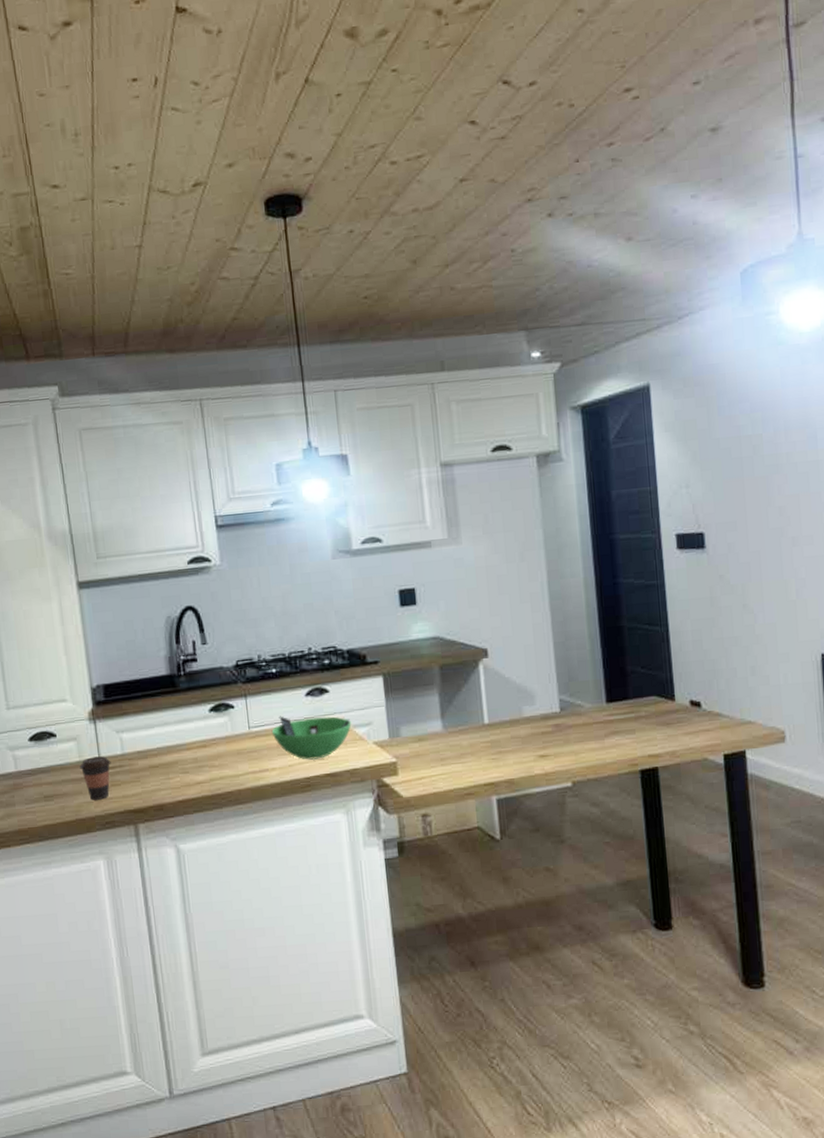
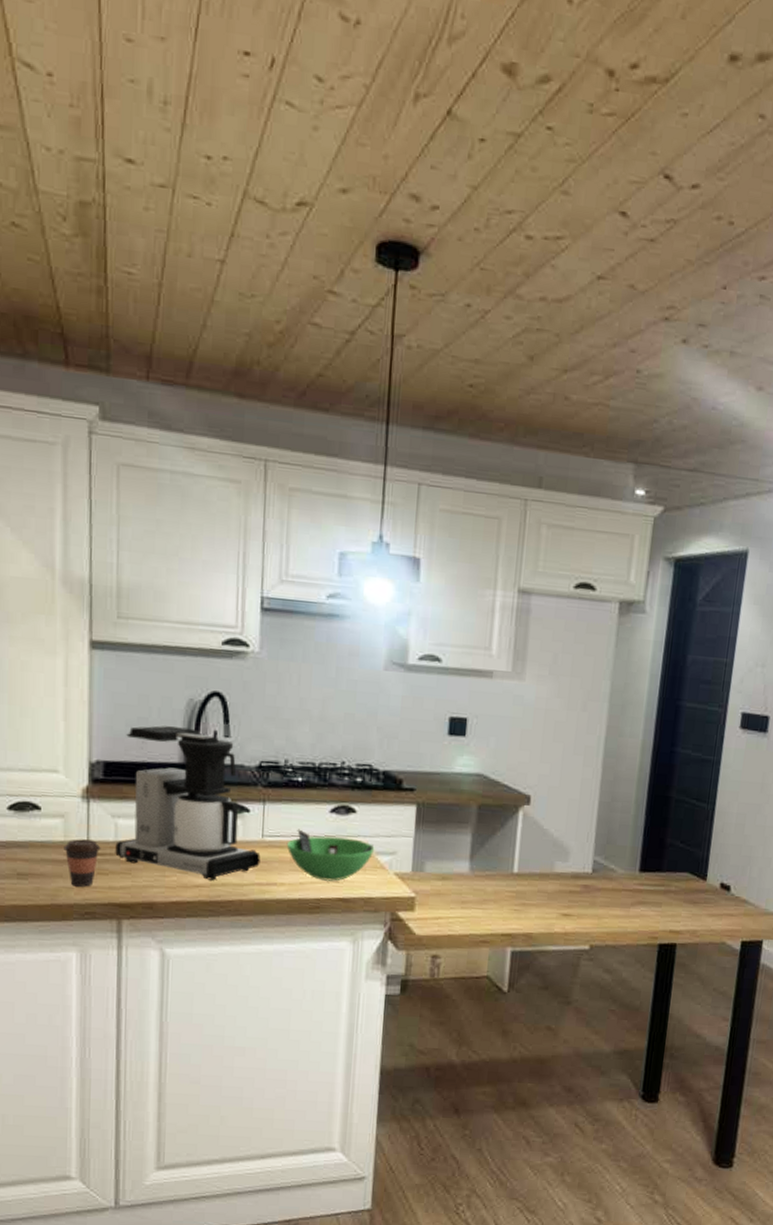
coffee maker: none [118,642,251,776] -> present [115,725,261,880]

